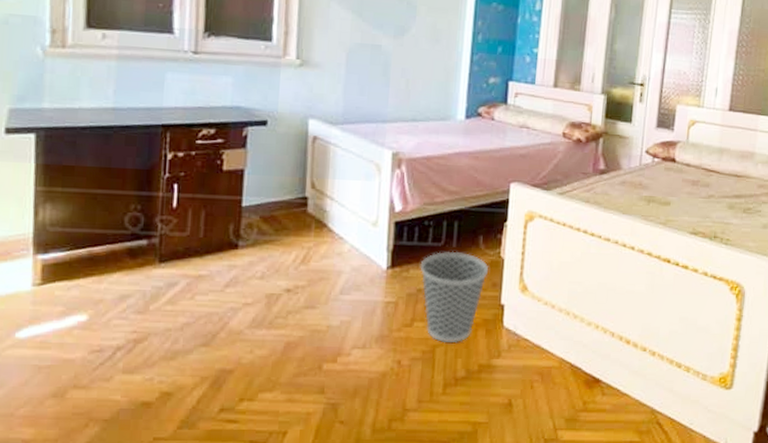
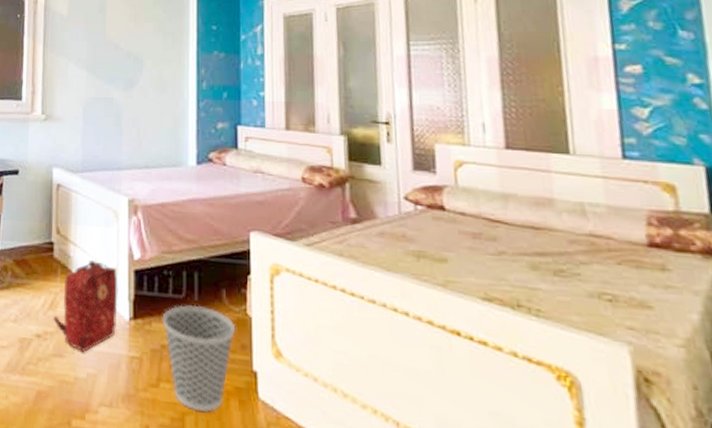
backpack: none [305,213,378,303] -> present [53,259,118,353]

